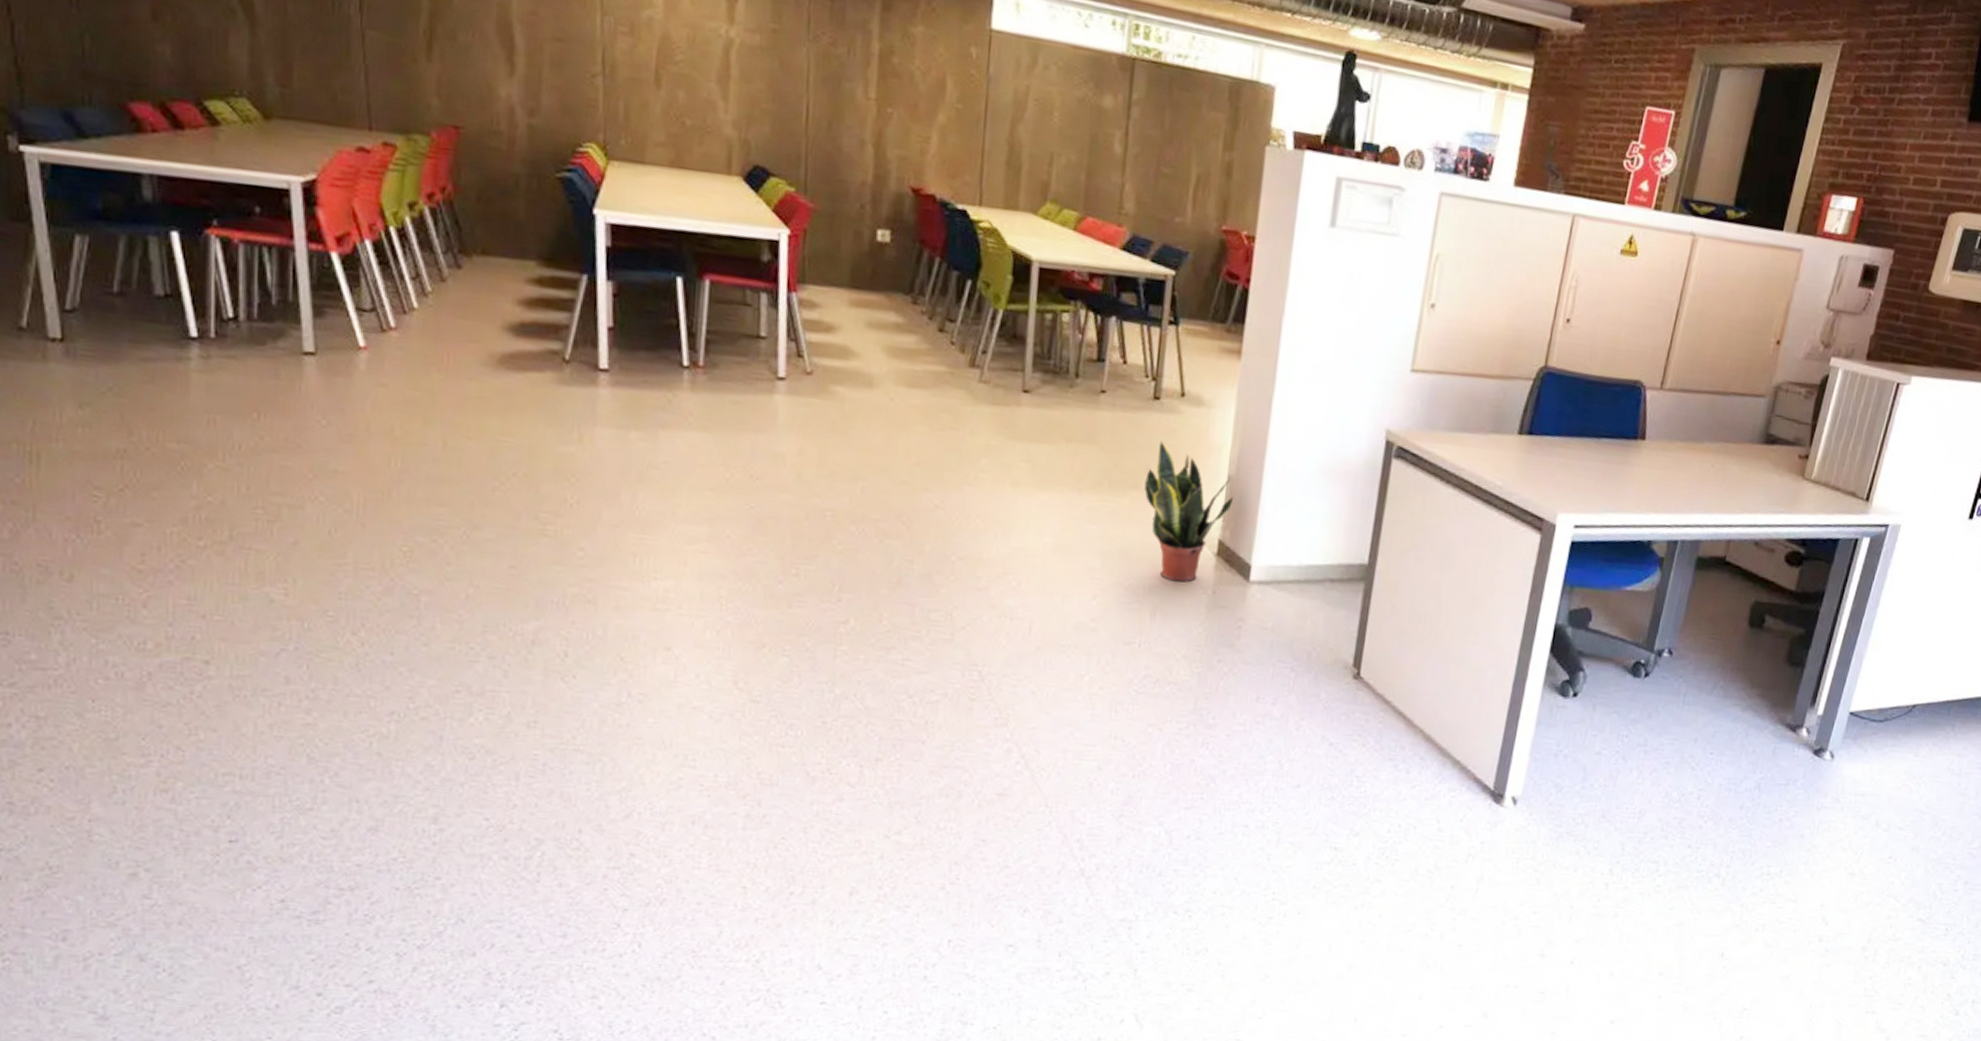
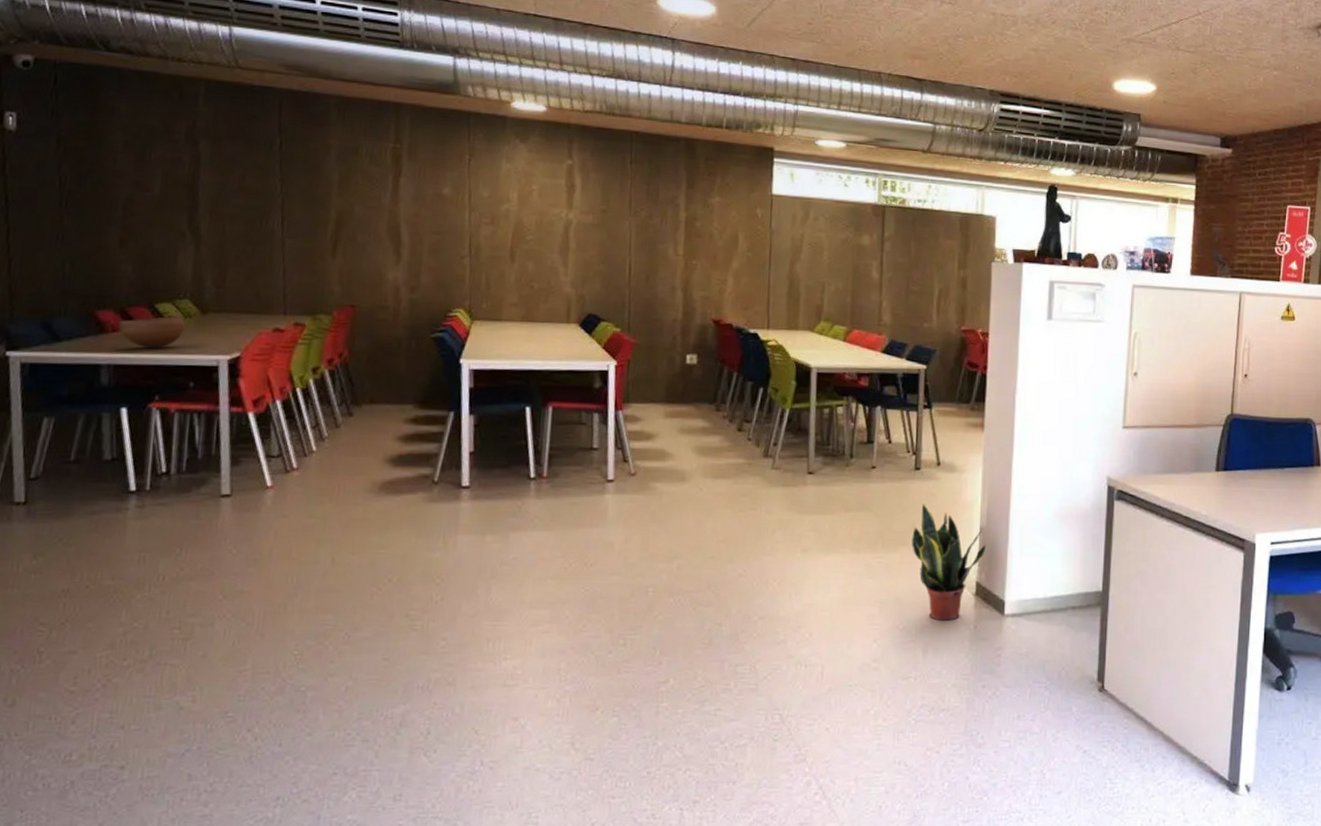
bowl: none [159,117,243,159] -> present [118,316,185,348]

